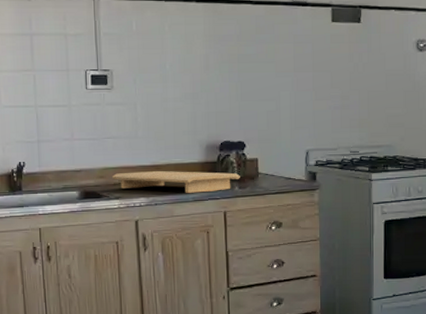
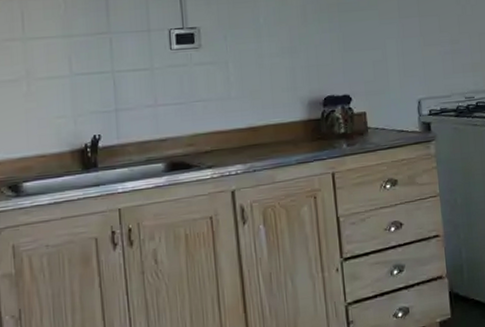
cutting board: present [112,171,240,193] -> none [203,129,348,156]

